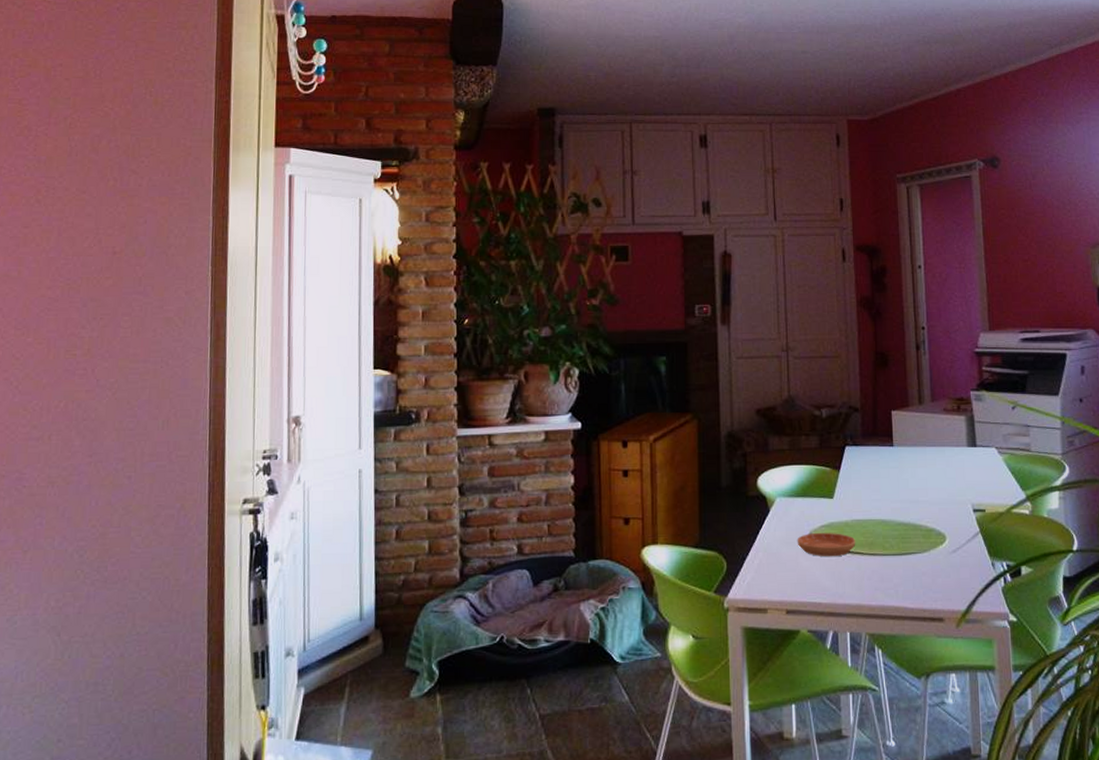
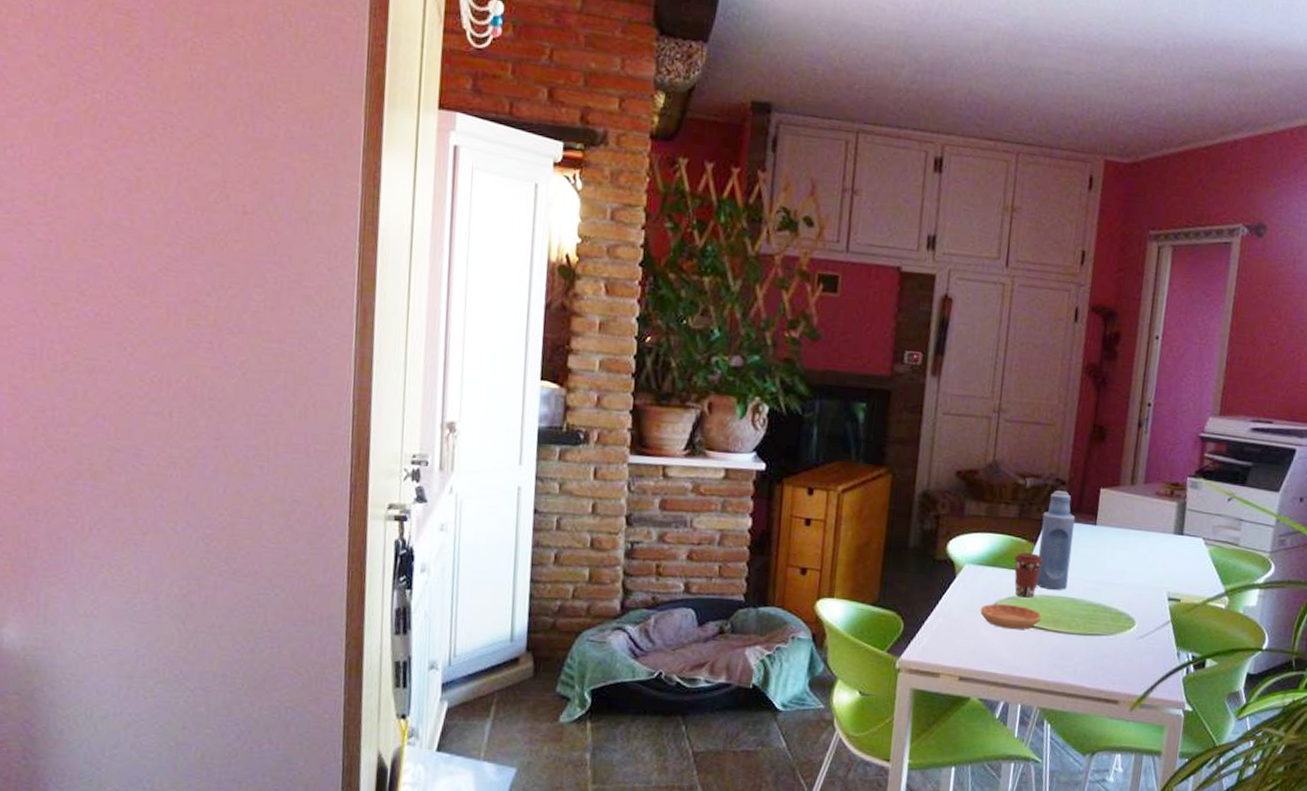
coffee cup: none [822,480,849,524] -> present [1014,552,1044,598]
bottle: none [842,417,875,513] -> present [1035,490,1076,590]

